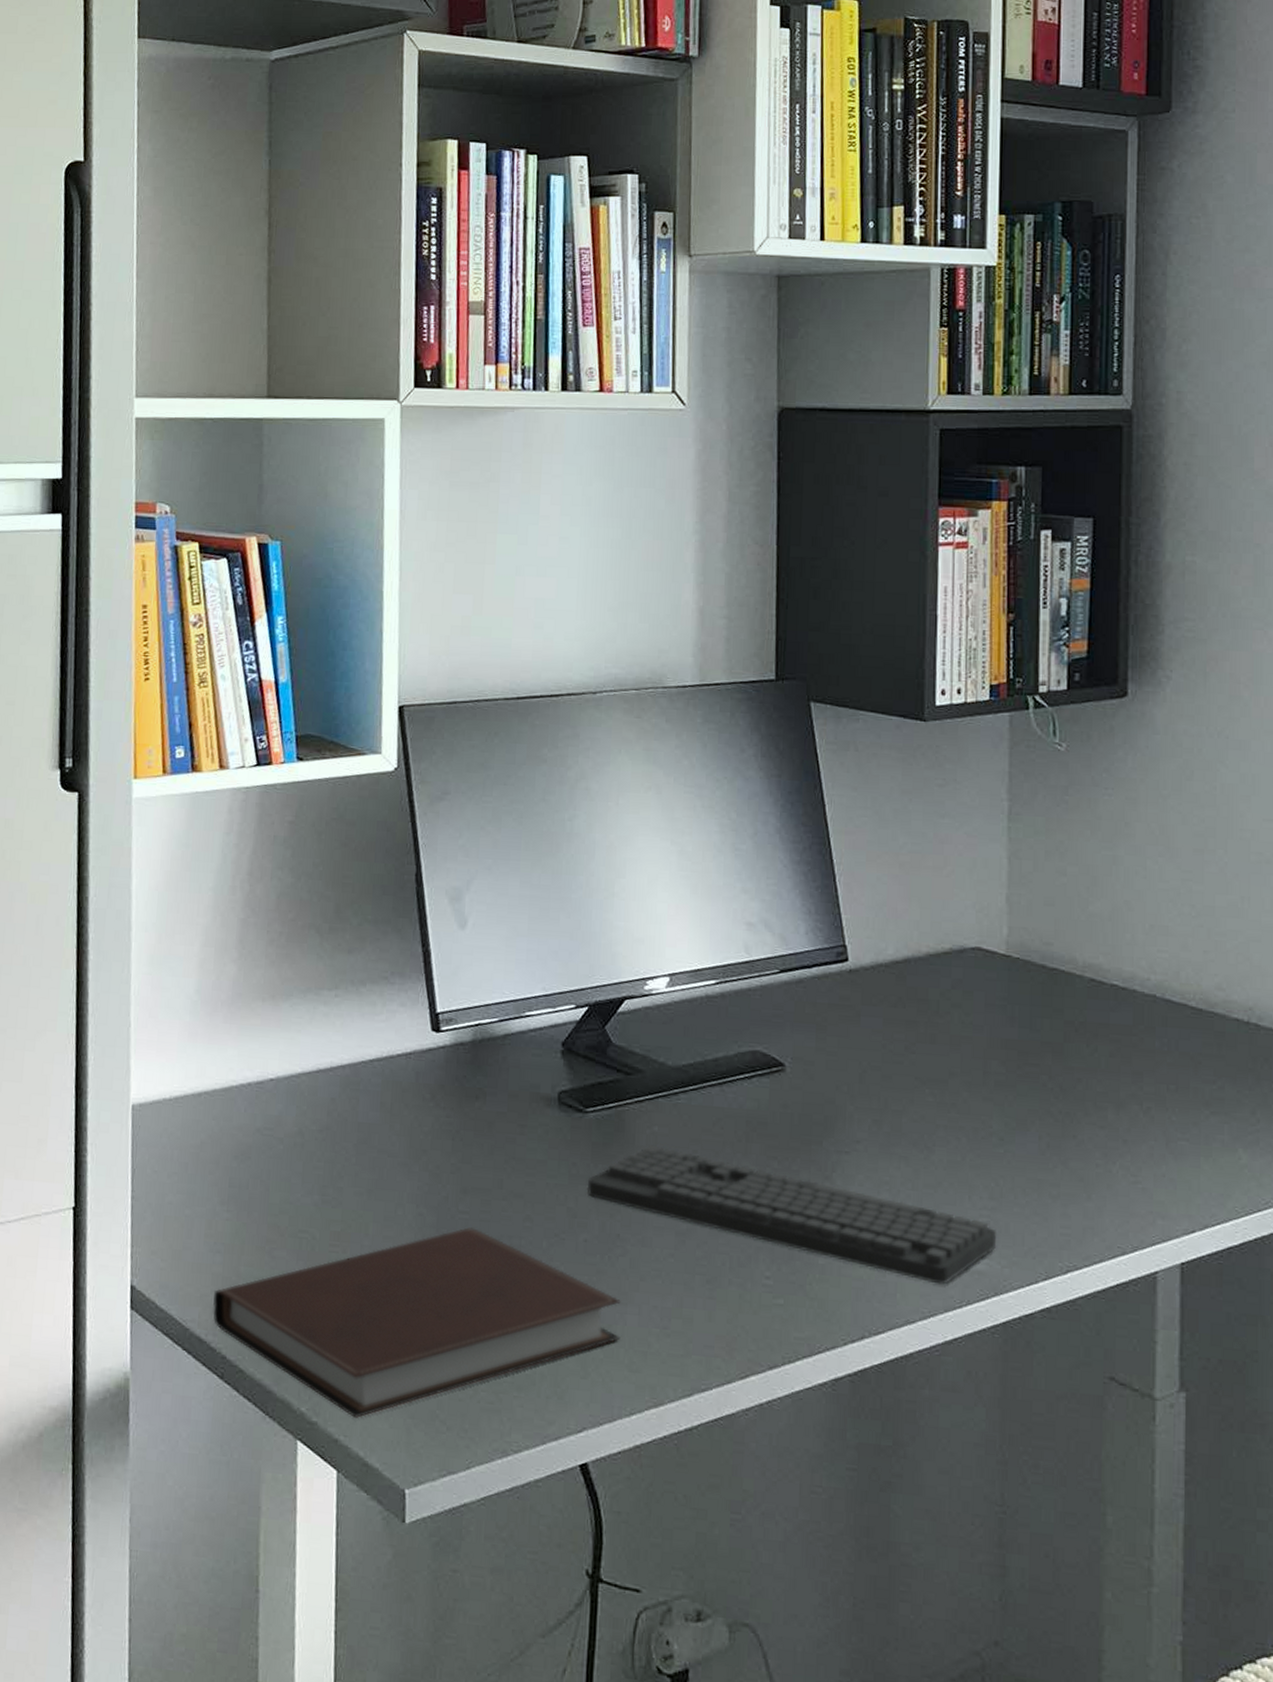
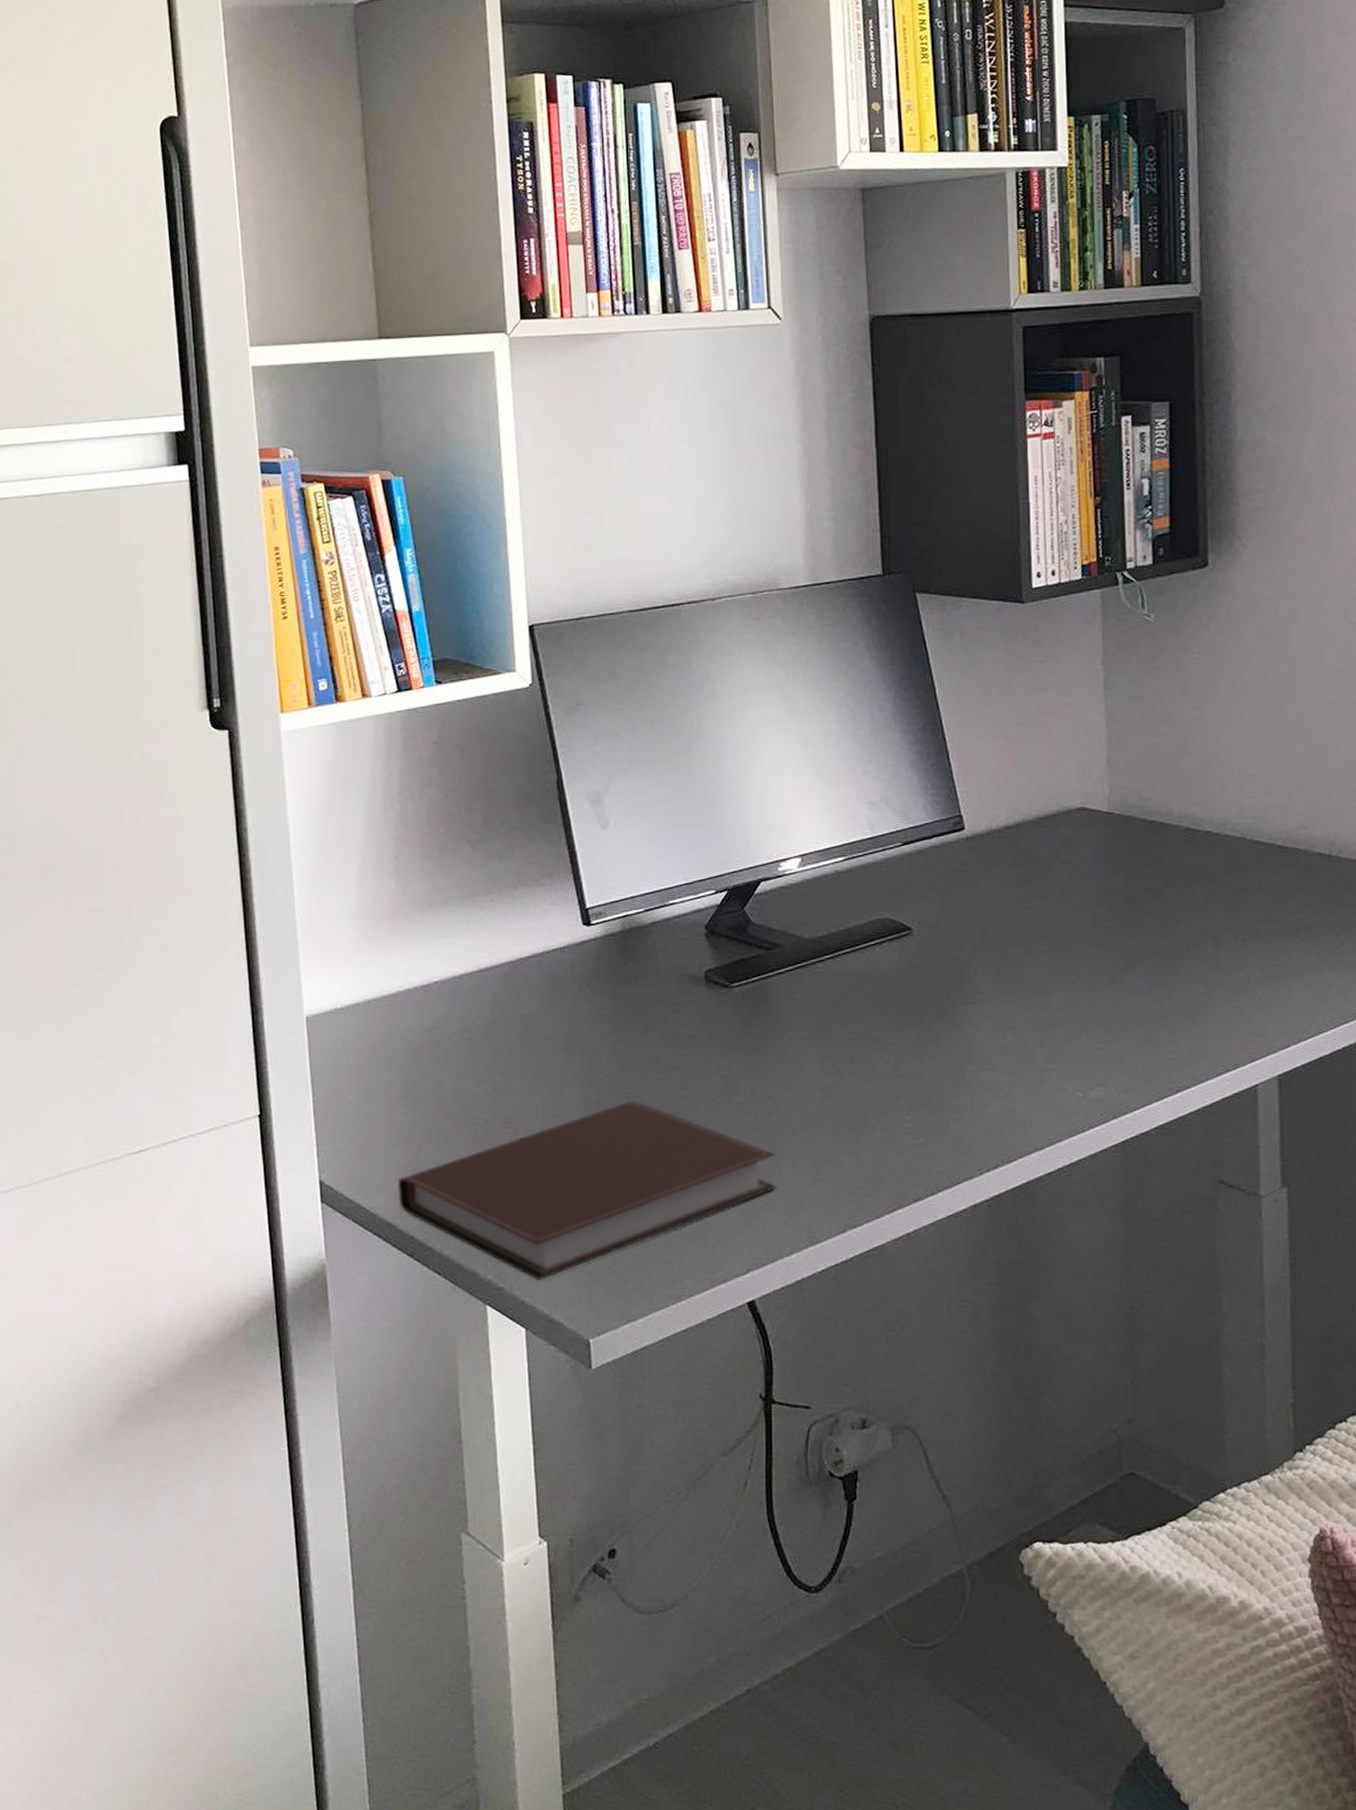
keyboard: present [587,1145,997,1285] -> none [737,1011,1113,1113]

